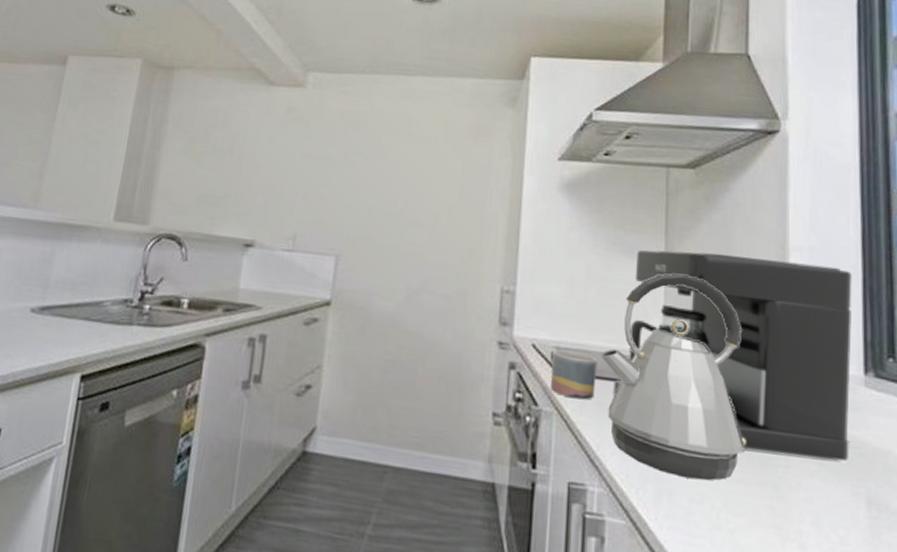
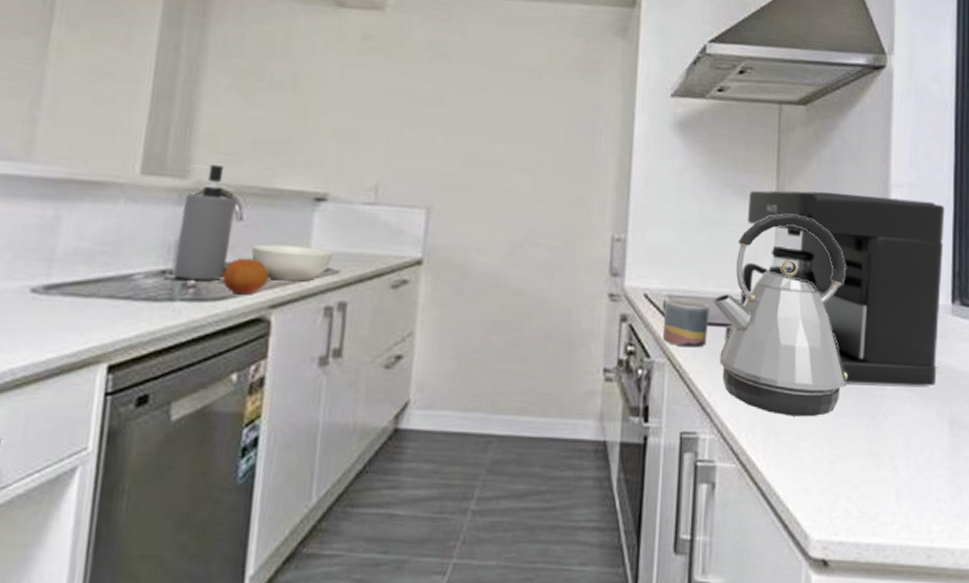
soap dispenser: none [132,214,183,310] -> present [172,165,236,281]
fruit: none [169,292,206,324] -> present [222,257,269,295]
bowl: none [192,281,259,315] -> present [250,244,335,282]

